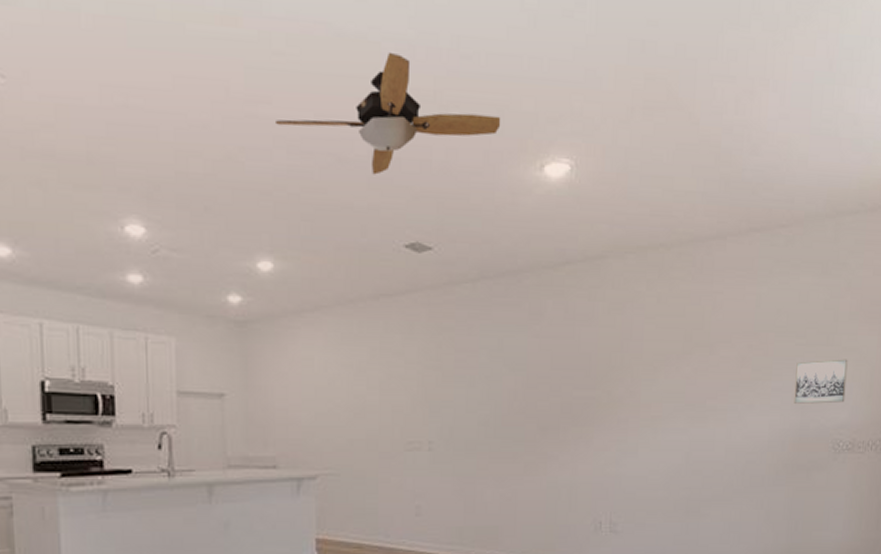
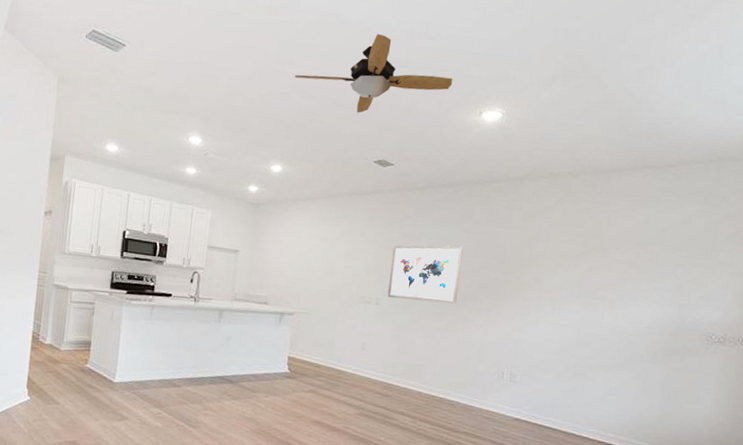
wall art: none [442,357,536,439] -> present [387,245,463,304]
wall art: present [794,359,848,404] -> none [673,269,723,305]

